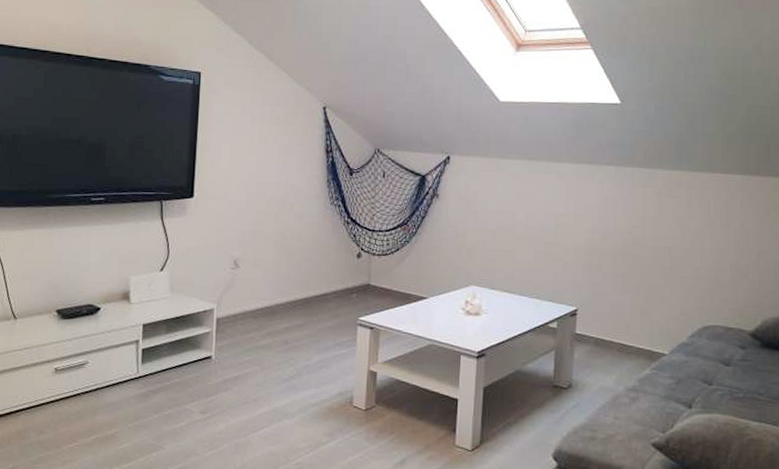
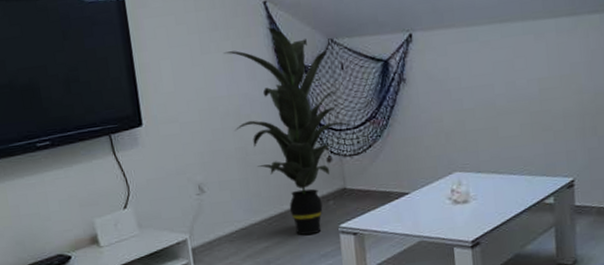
indoor plant: none [277,130,389,322] -> present [223,27,357,235]

